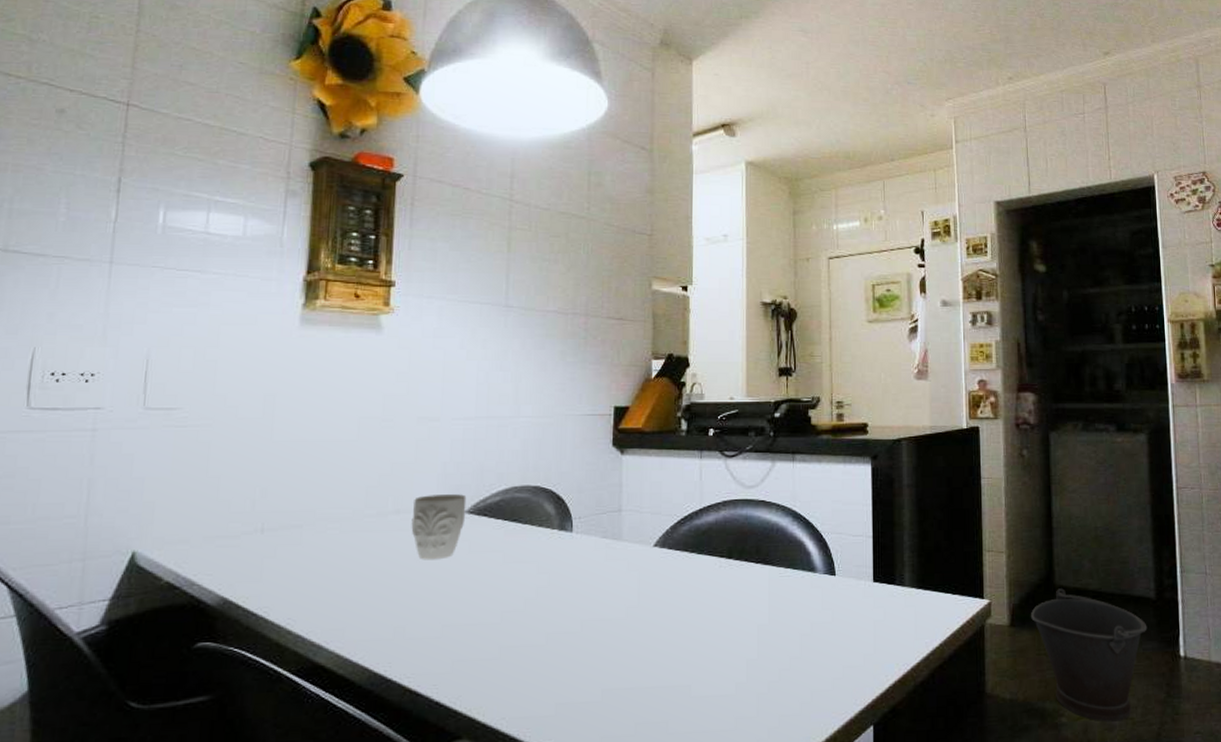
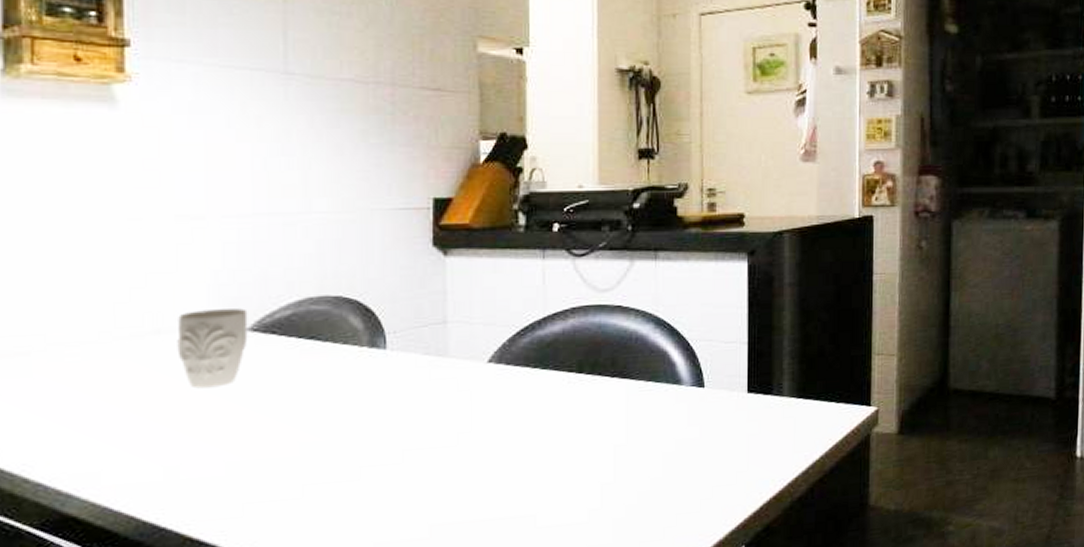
bucket: present [1031,588,1147,722] -> none [922,391,1045,528]

